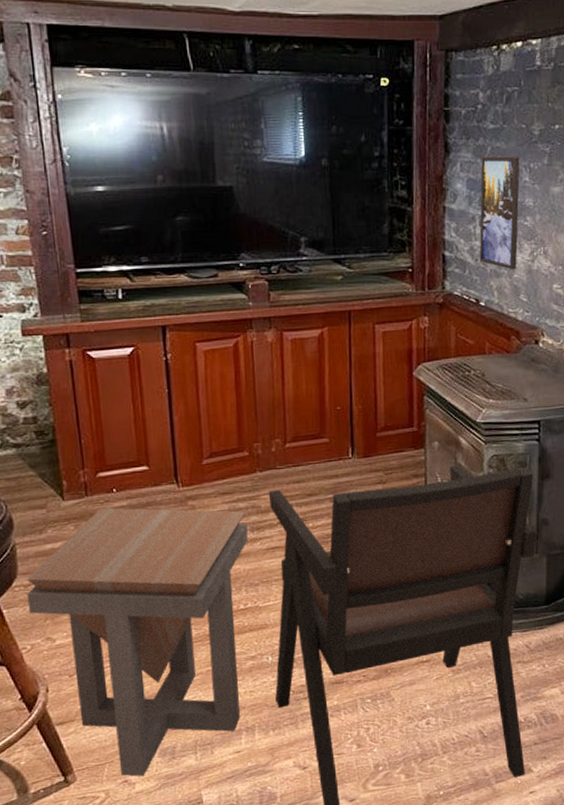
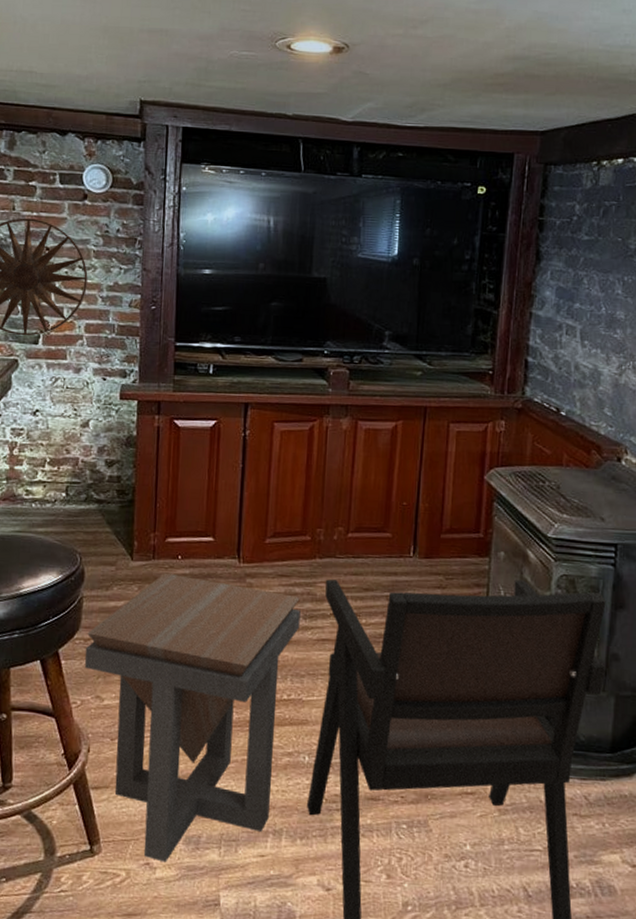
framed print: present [479,156,520,270] -> none [563,266,614,382]

